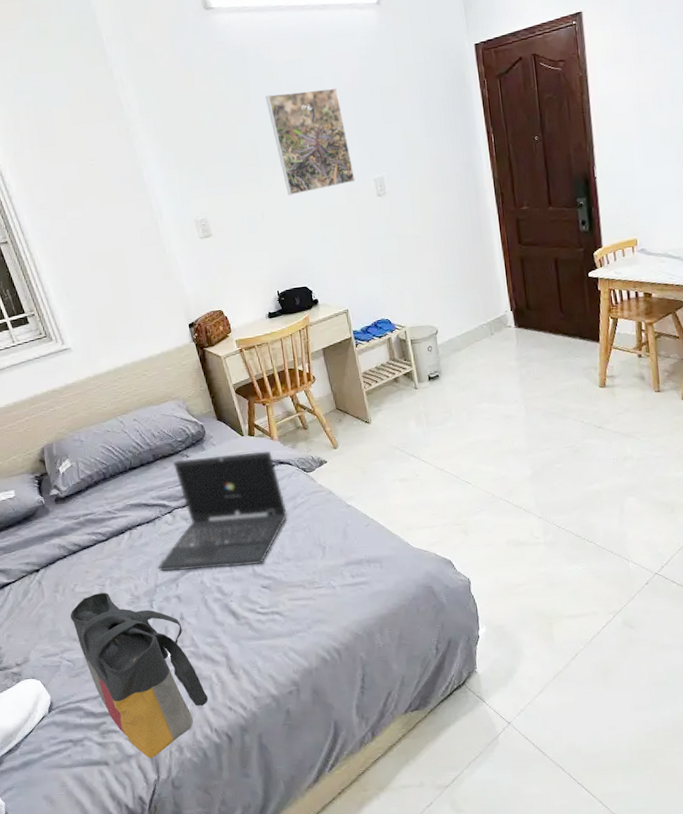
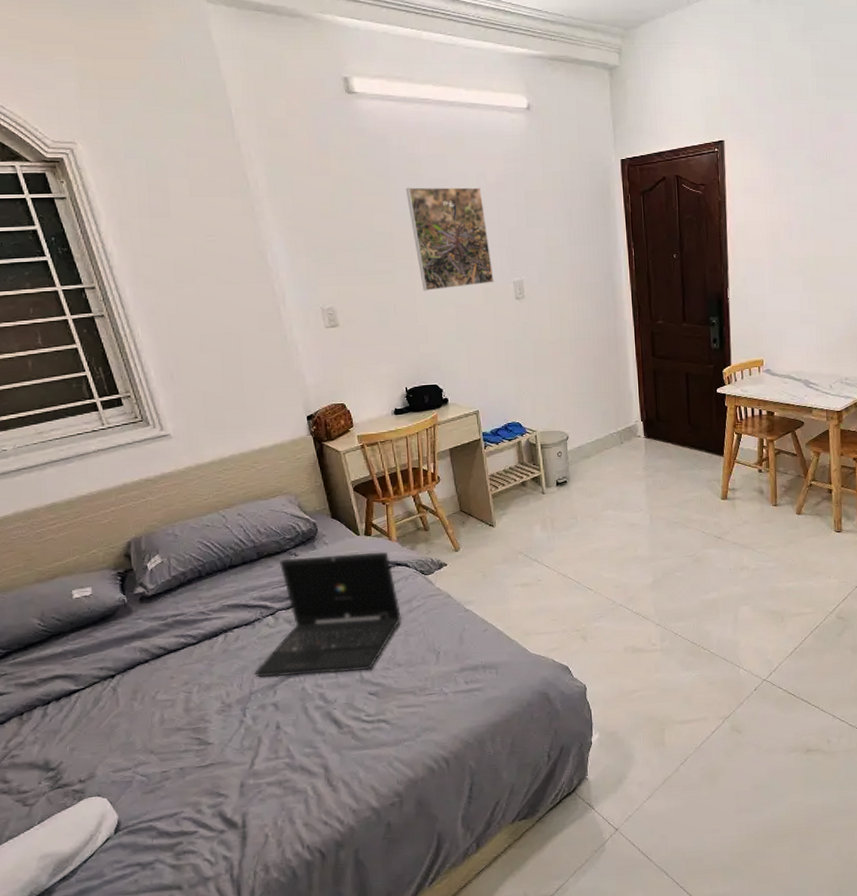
tote bag: present [70,592,209,759] -> none [148,700,302,881]

